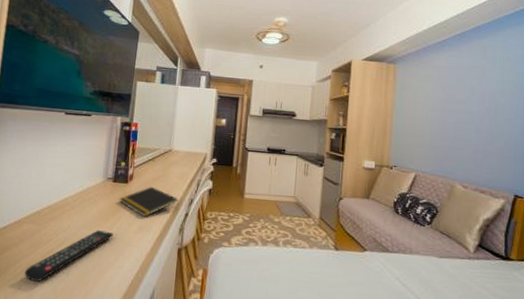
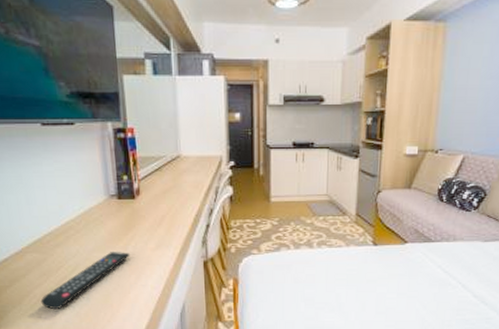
notepad: present [120,186,178,217] -> none [129,199,196,233]

